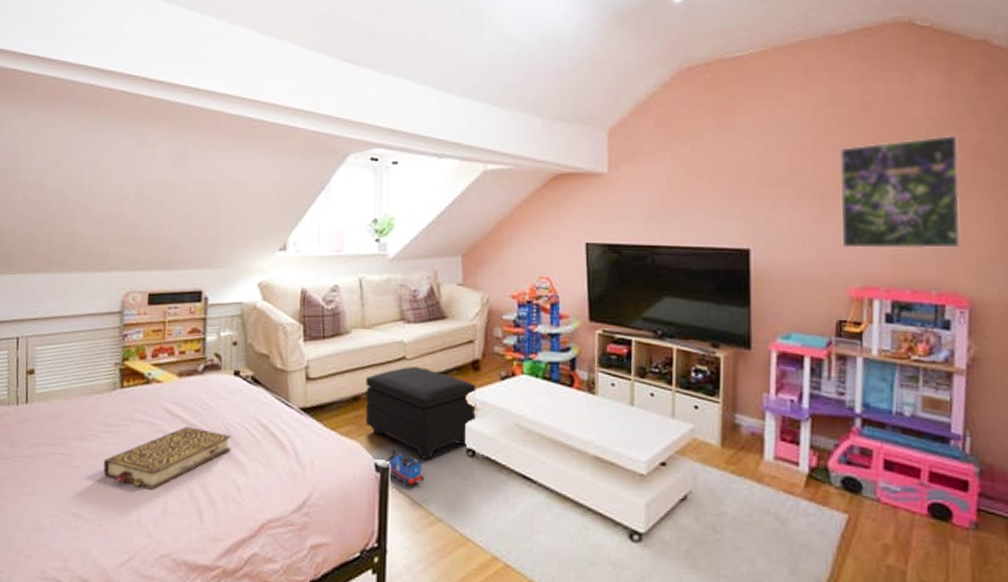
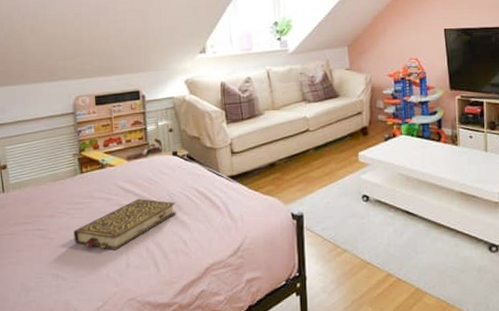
footstool: present [365,366,476,461] -> none [279,135,368,207]
toy train: present [388,450,424,485] -> none [301,202,330,227]

